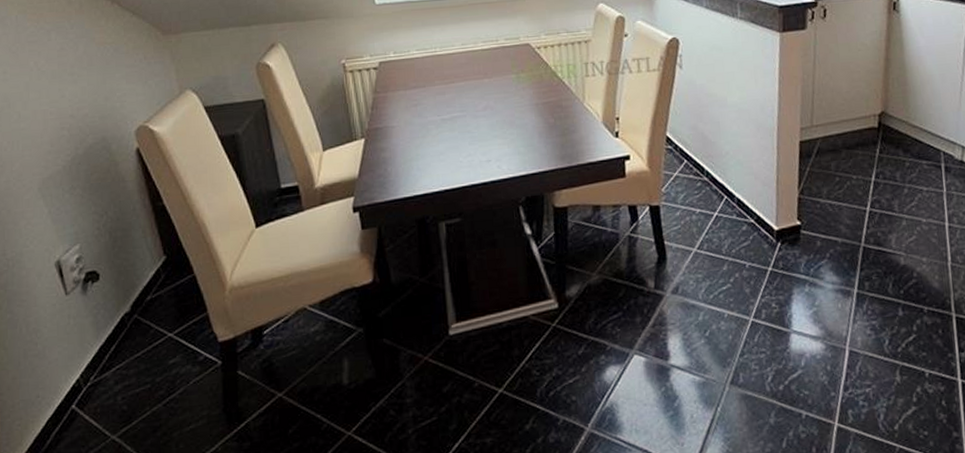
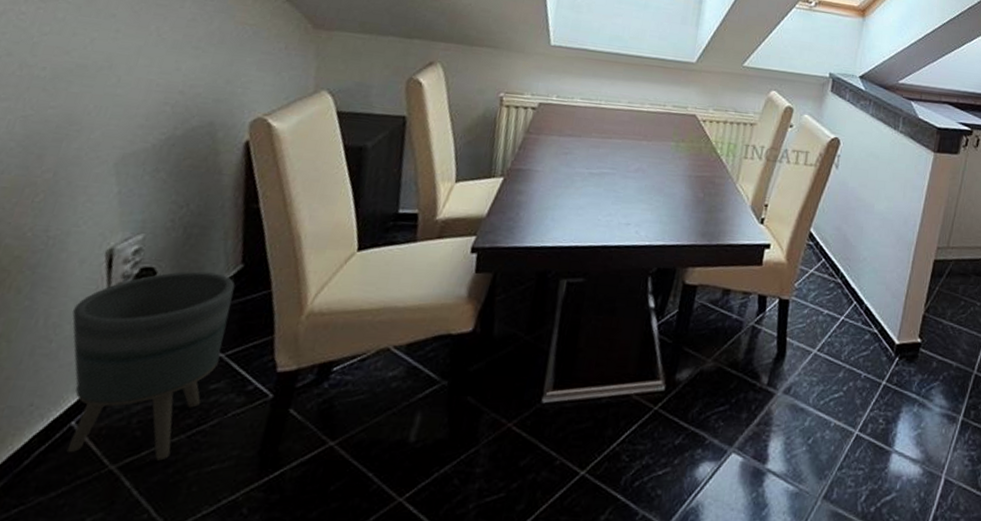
planter: none [45,266,170,431] -> present [66,271,235,461]

